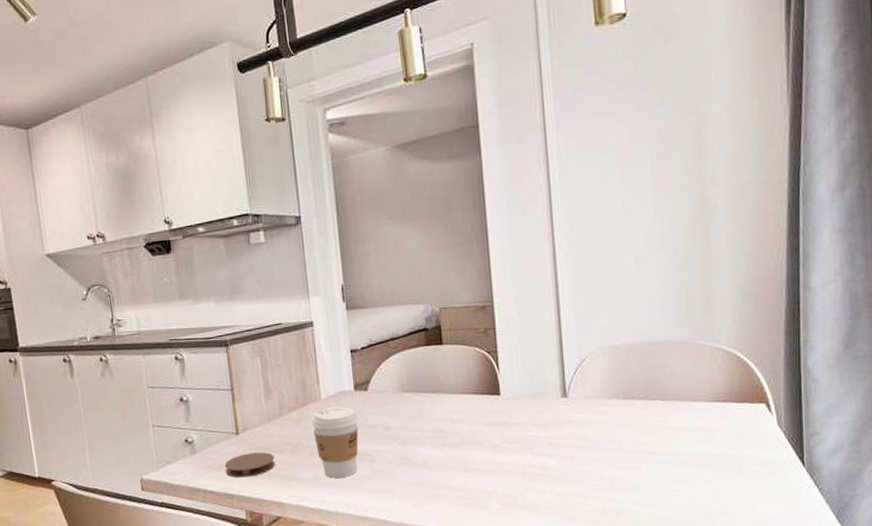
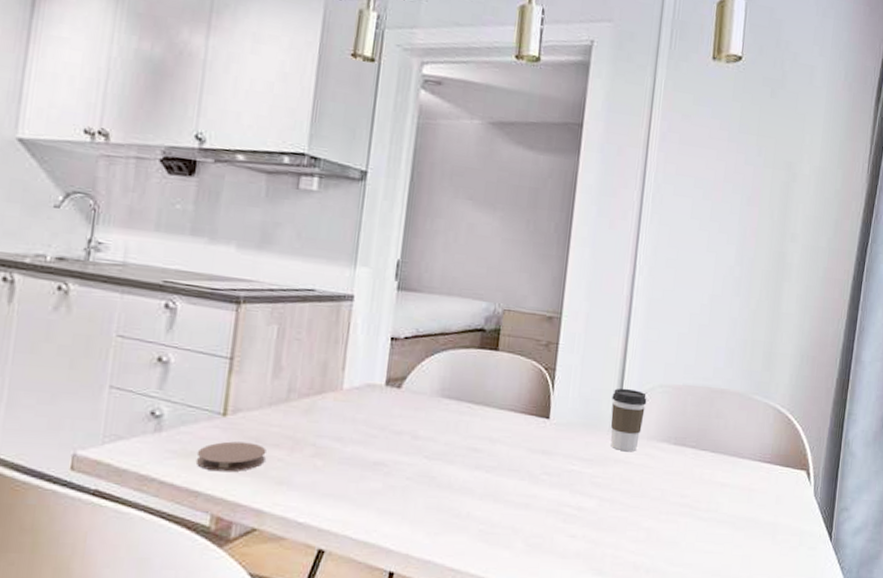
coffee cup: present [311,406,359,478] -> none [323,401,383,489]
coffee cup: none [554,356,589,413] -> present [610,388,647,452]

